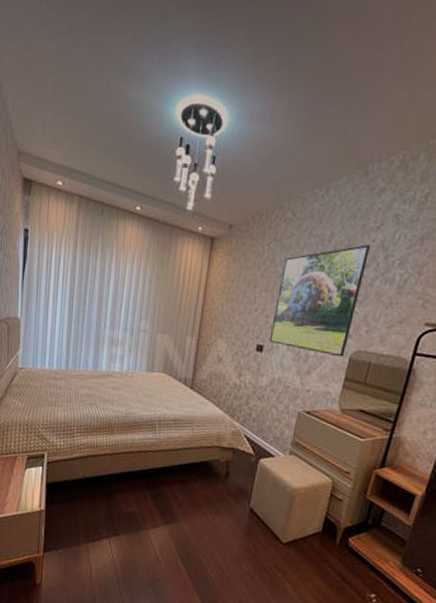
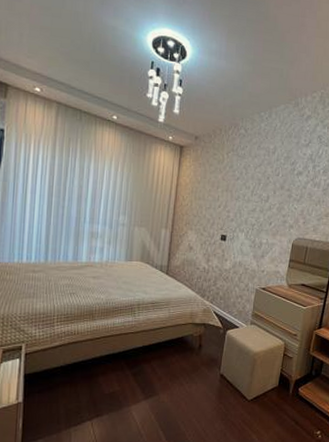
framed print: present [269,245,371,357] -> none [231,157,303,243]

